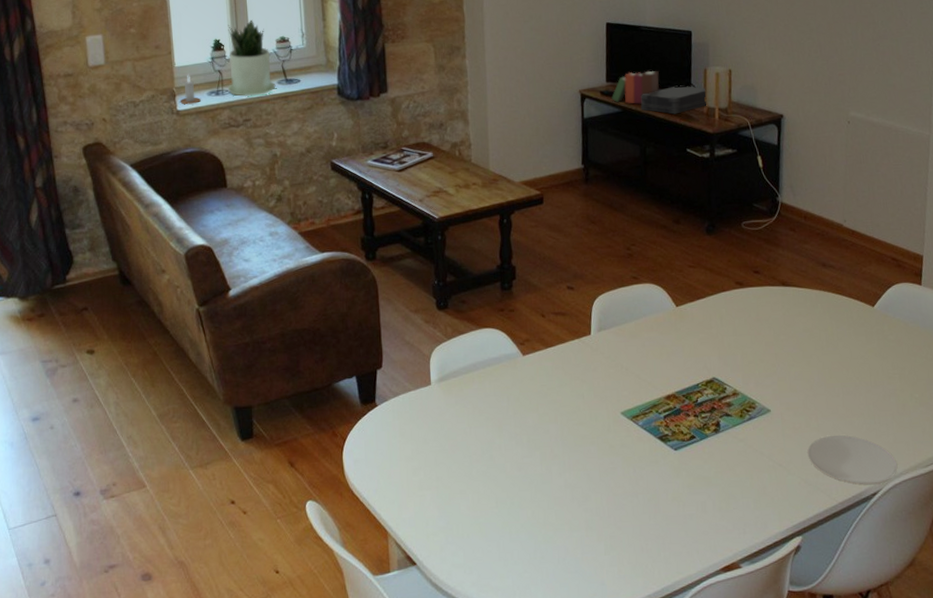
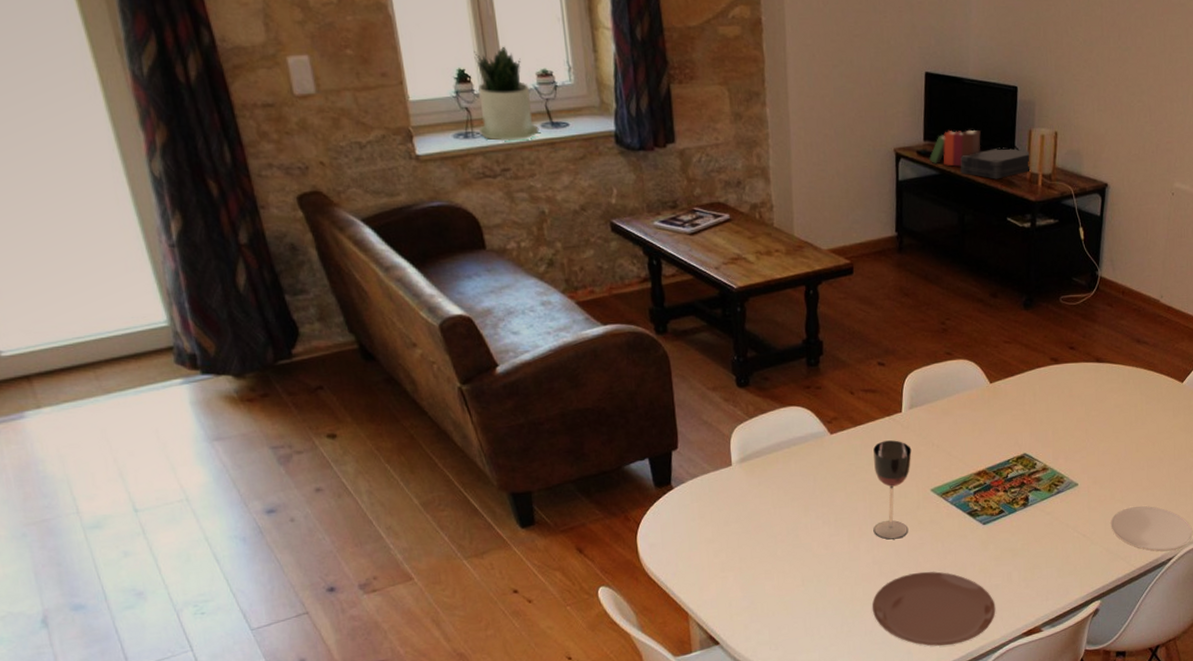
candle: present [180,74,201,106] -> none [419,110,446,150]
wineglass: none [563,362,602,463] -> present [873,440,912,540]
plate: none [564,497,691,578] -> present [872,571,996,646]

